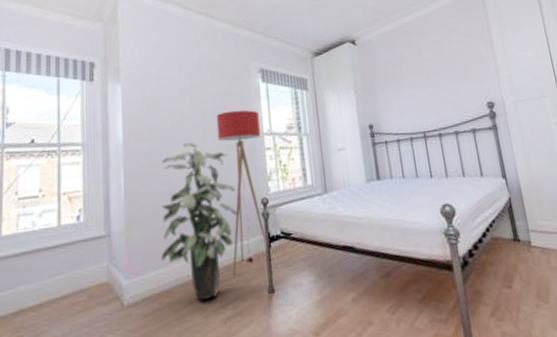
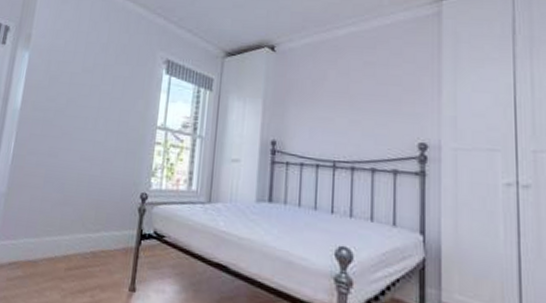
indoor plant: present [161,142,238,301] -> none [33,120,117,281]
floor lamp: present [216,110,268,276] -> none [97,97,157,264]

